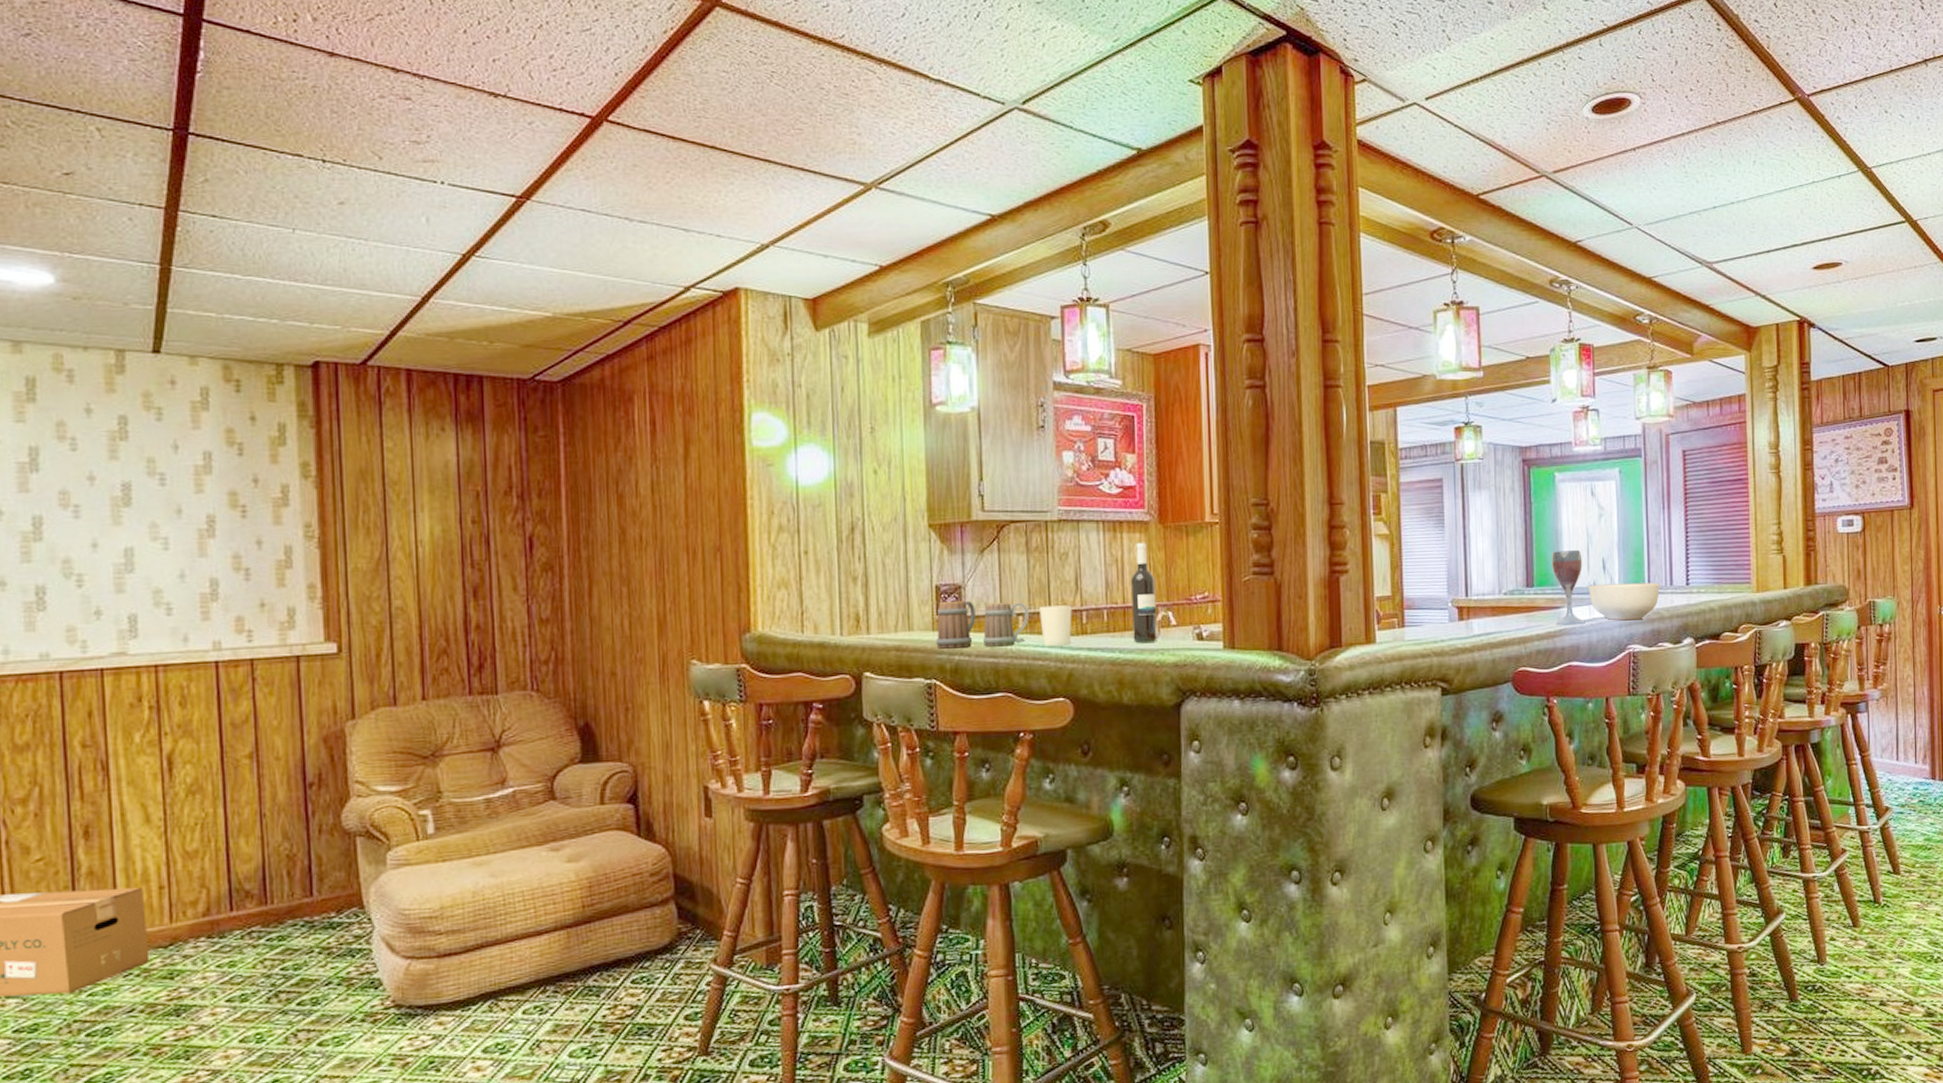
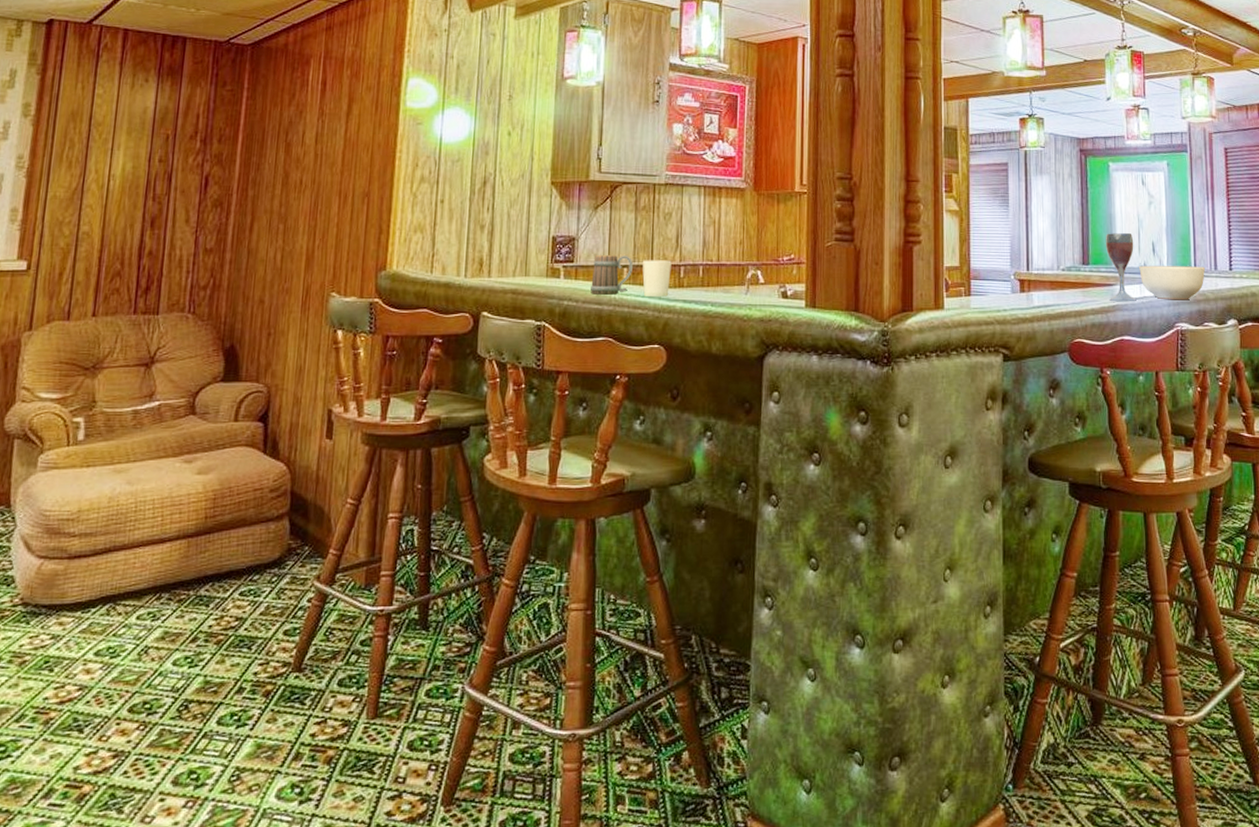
beer mug: present [936,600,976,650] -> none [548,251,586,296]
wine bottle: present [1131,542,1158,643] -> none [725,206,748,298]

